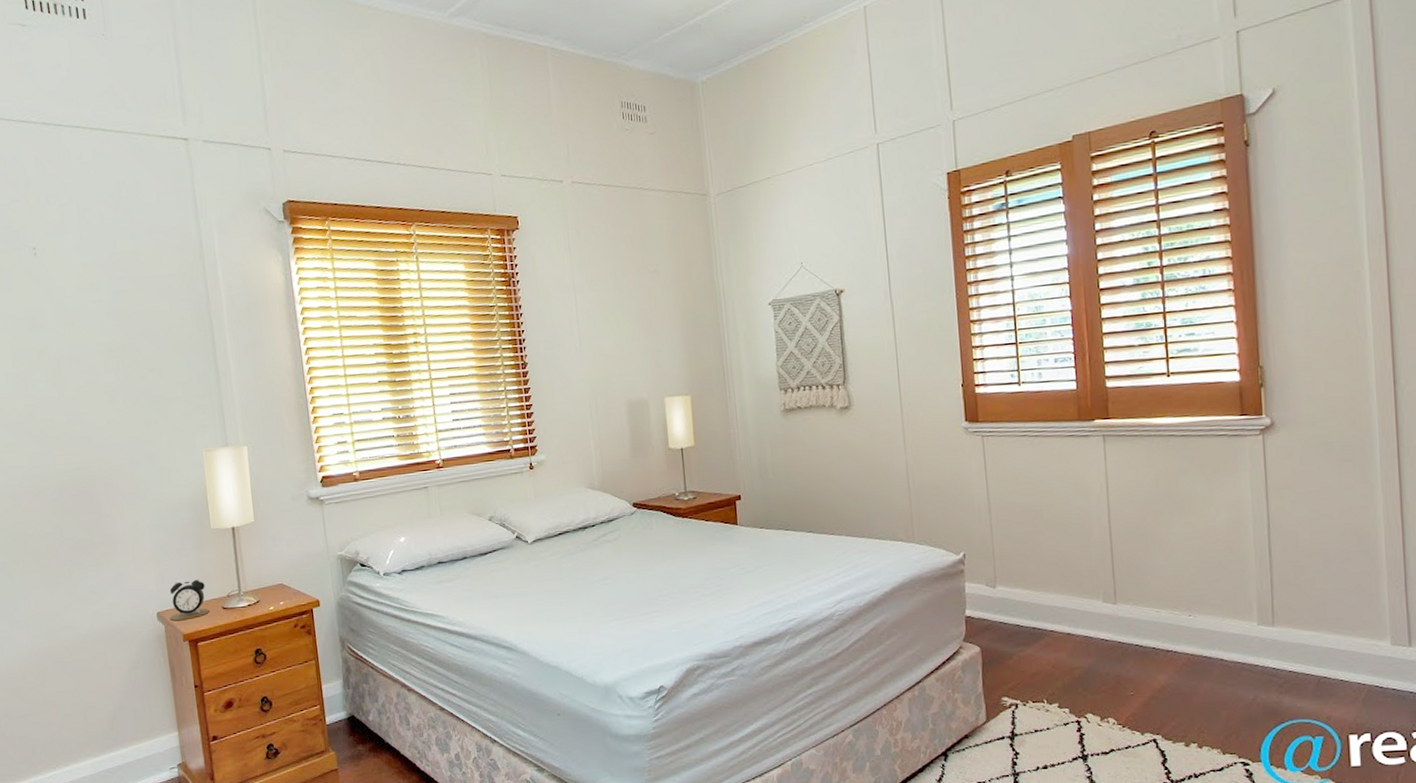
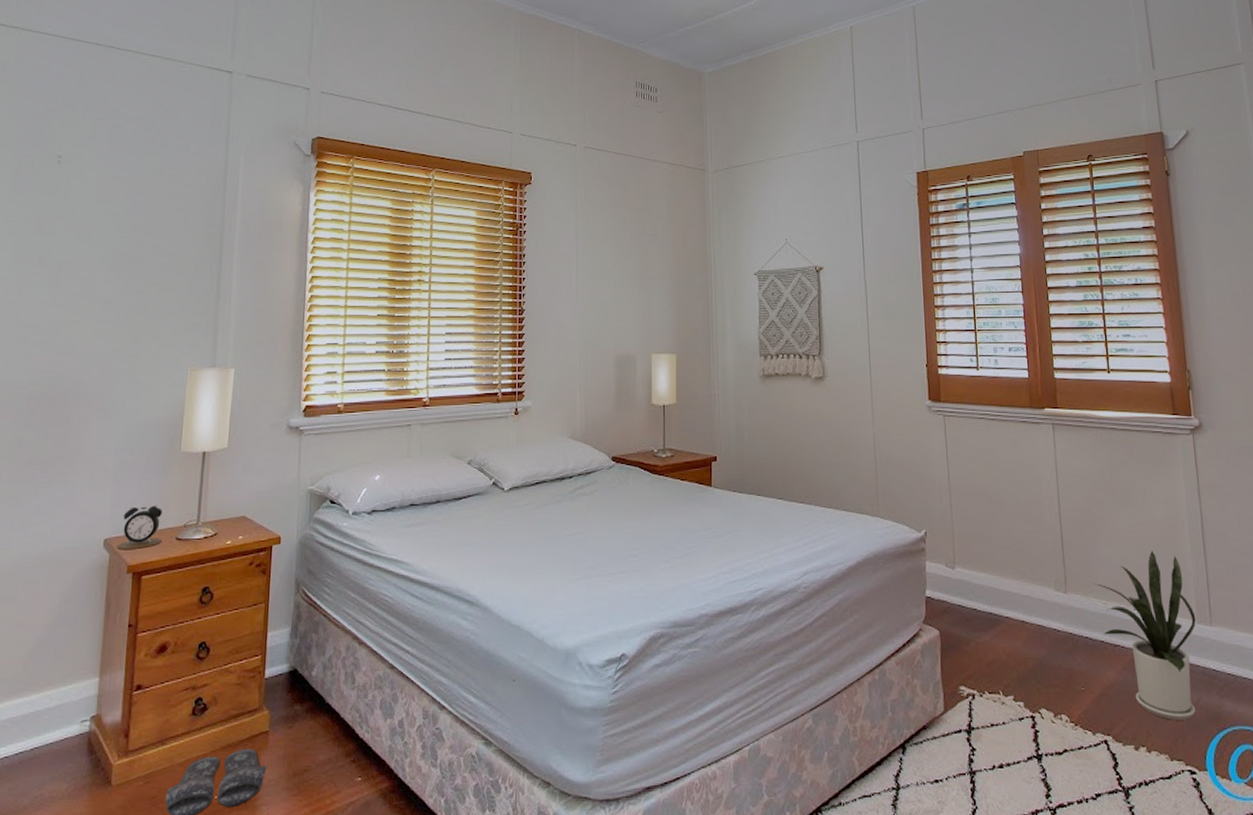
house plant: none [1146,557,1257,718] -> present [1094,551,1196,720]

